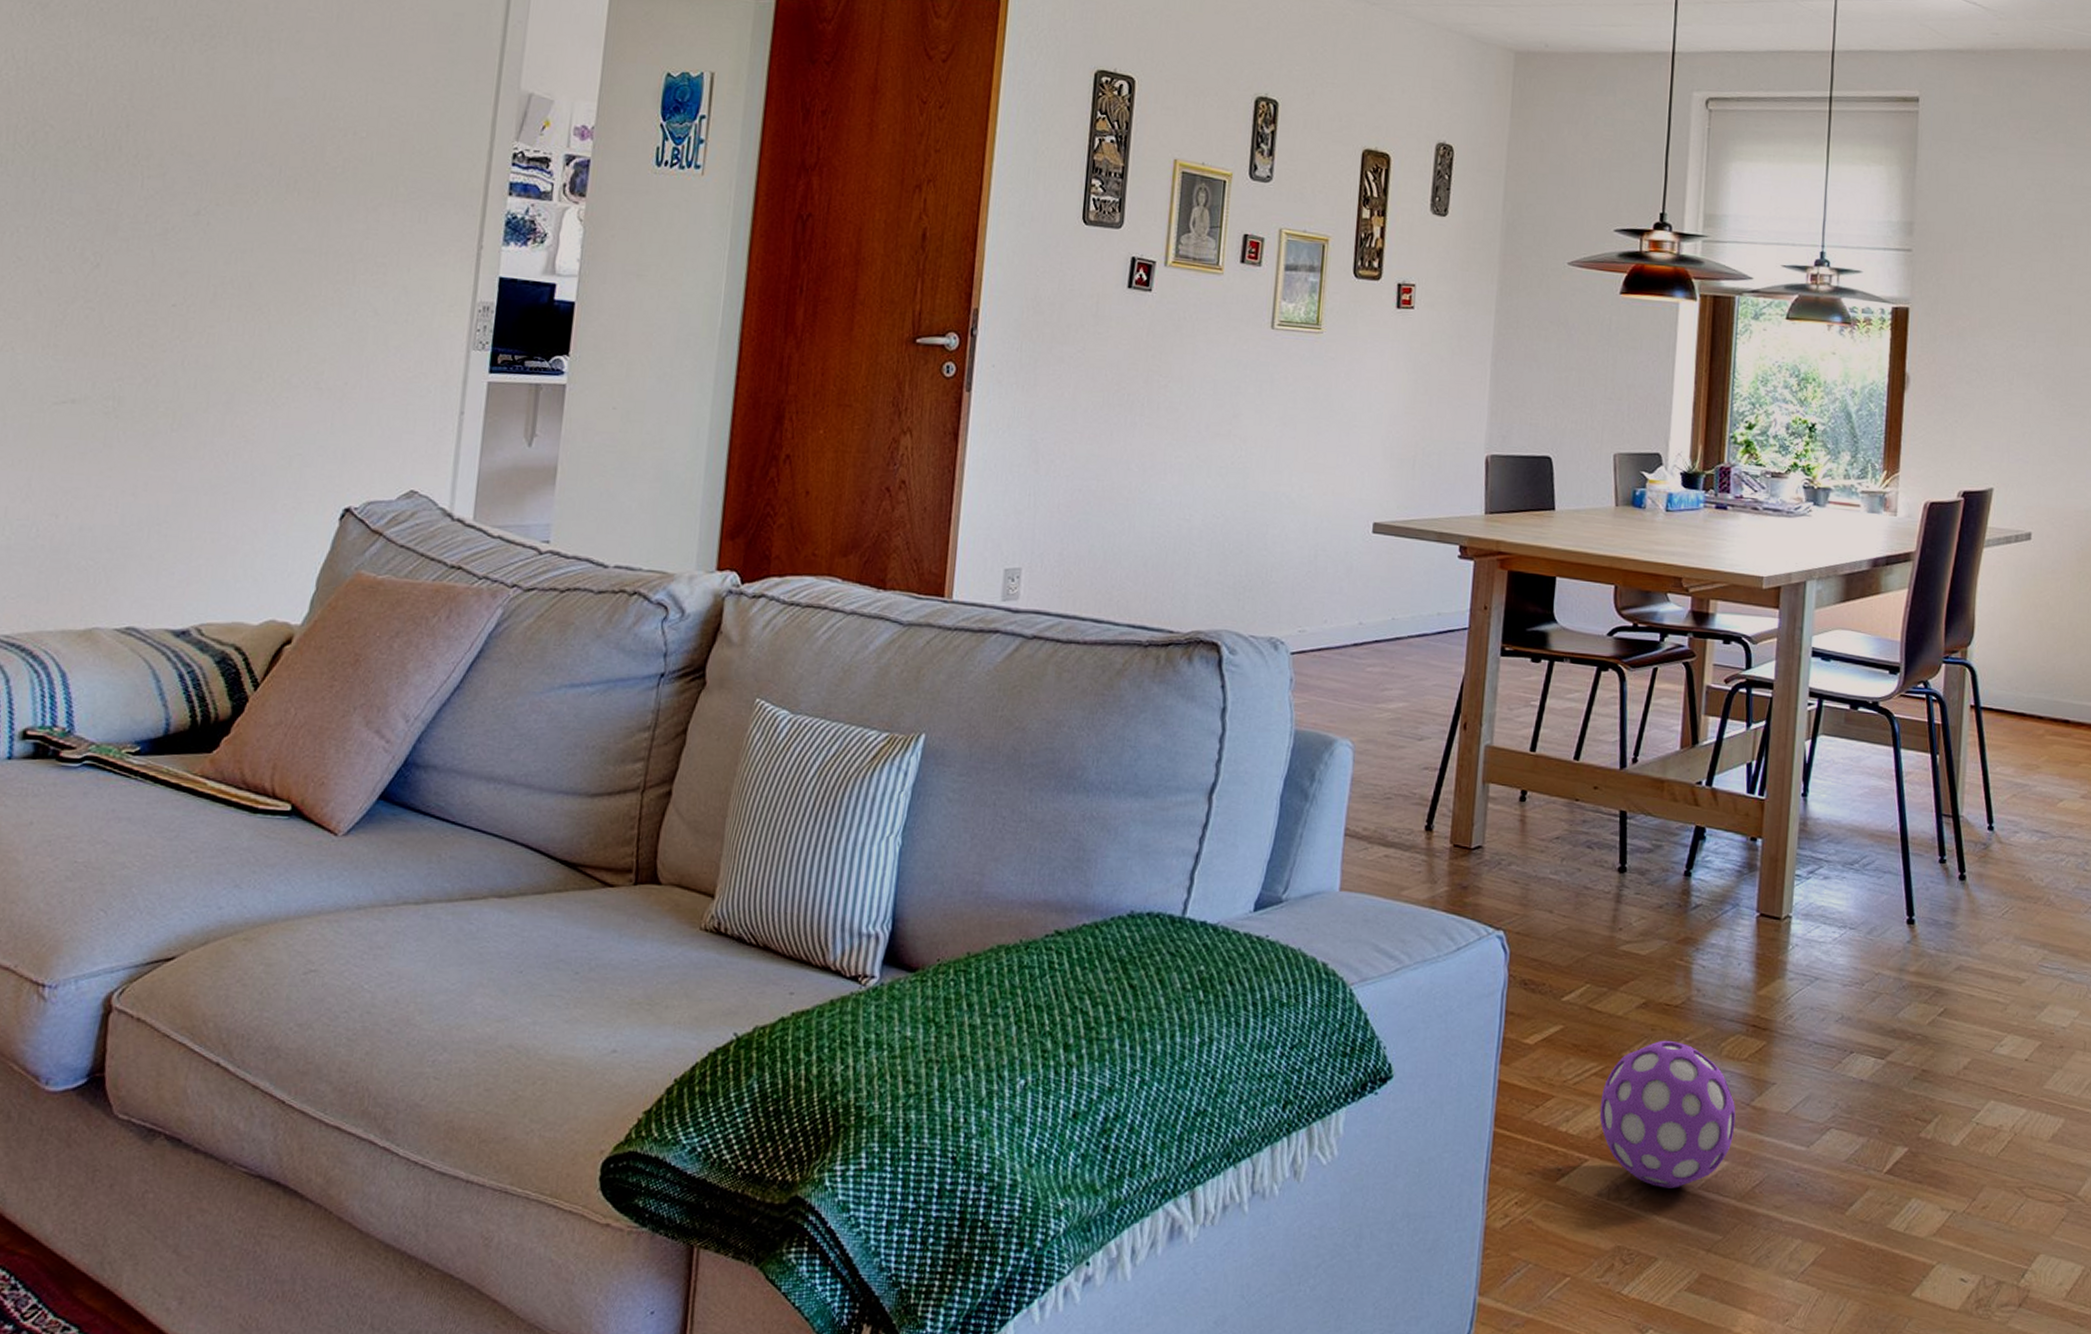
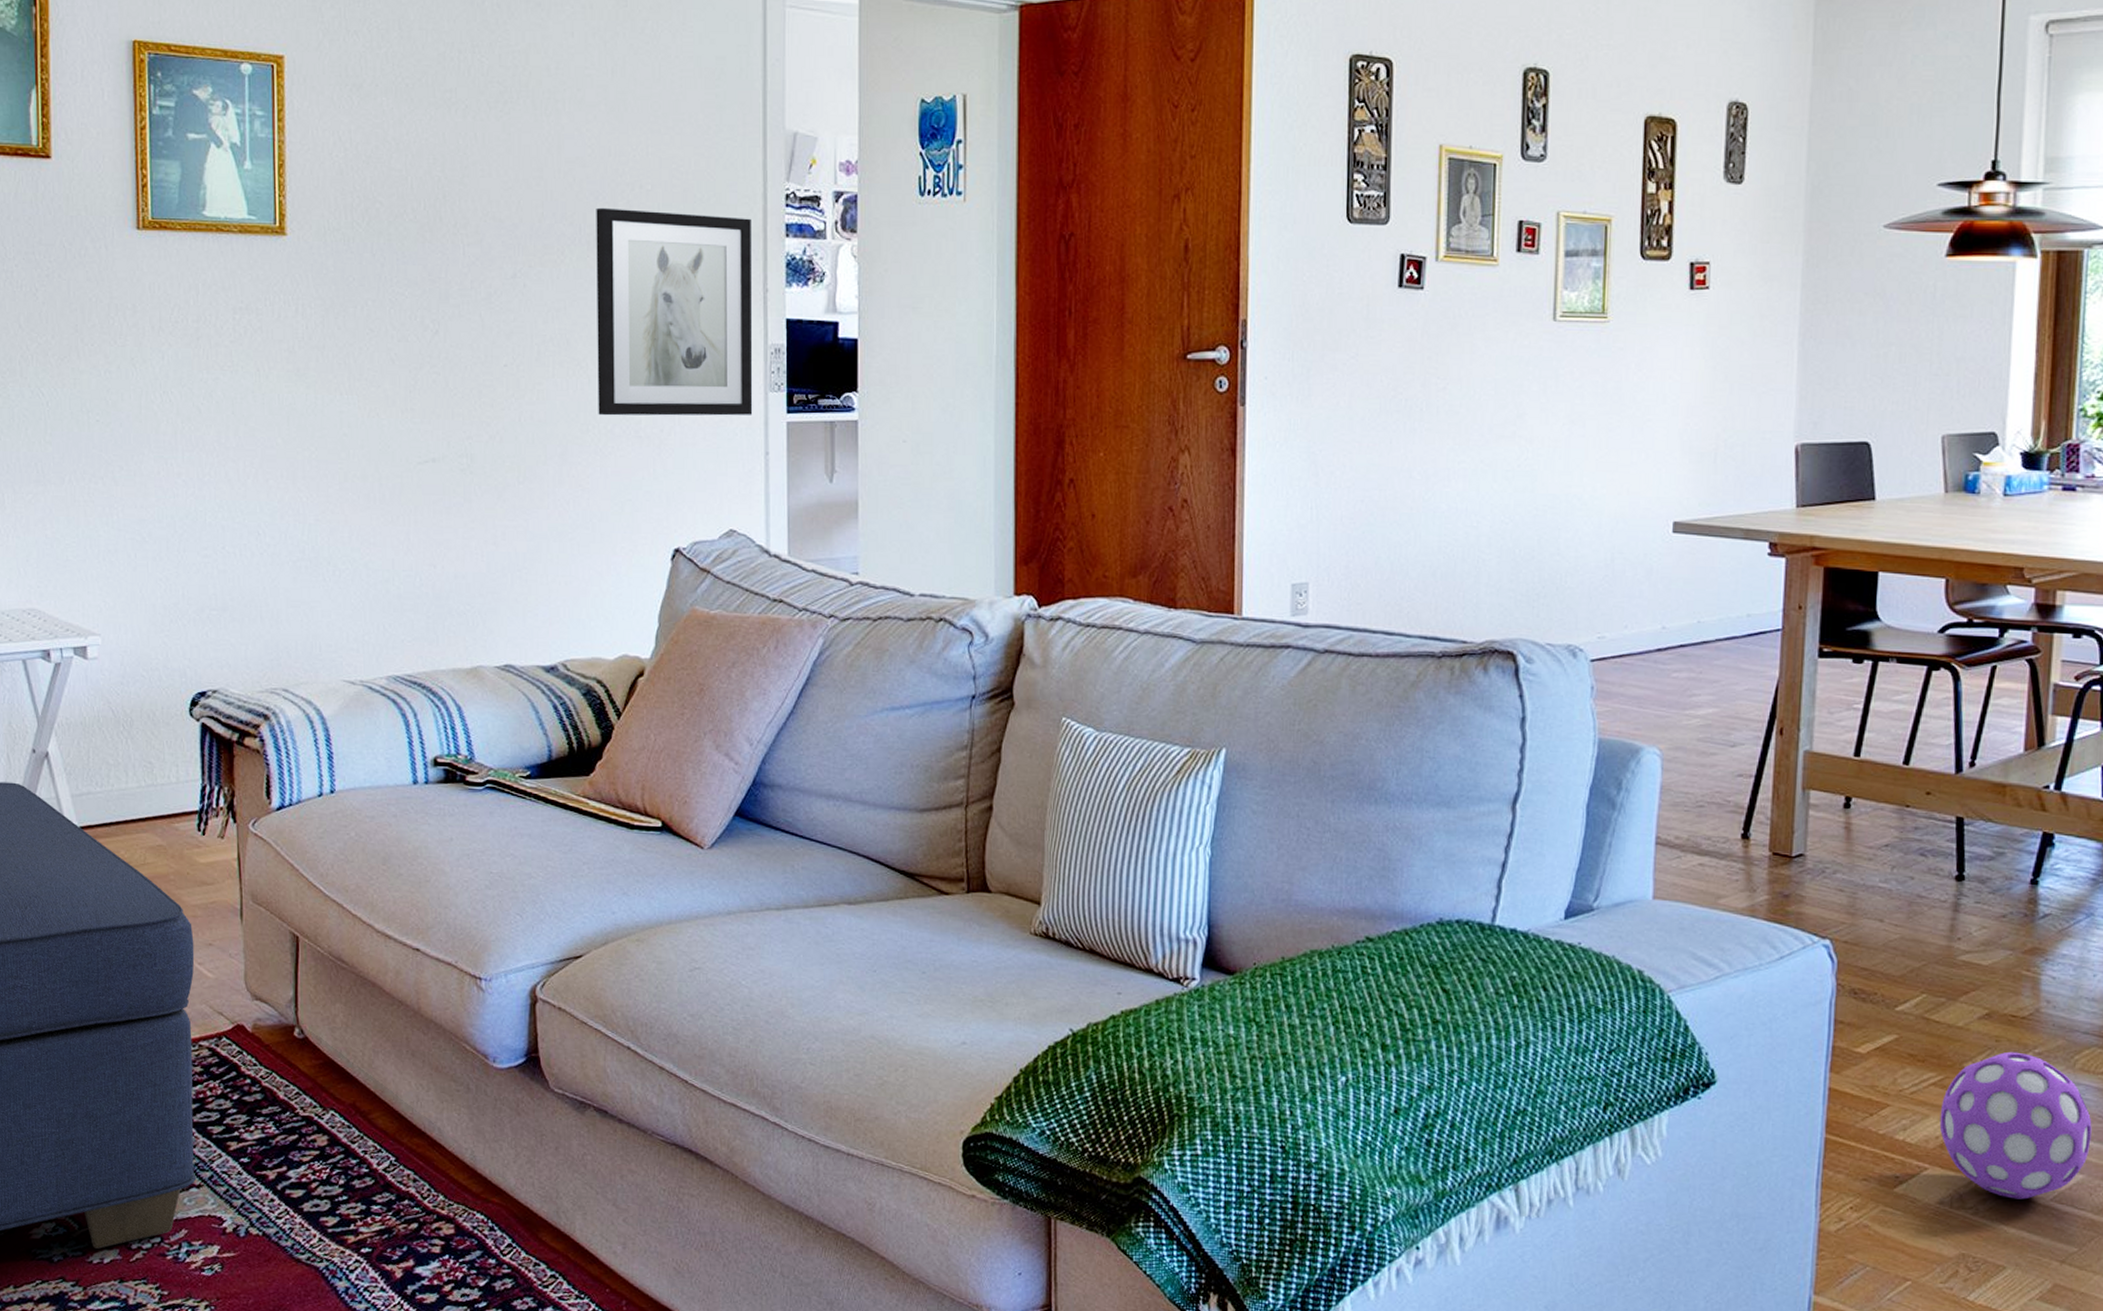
wall art: none [275,150,473,373] -> present [596,207,753,416]

